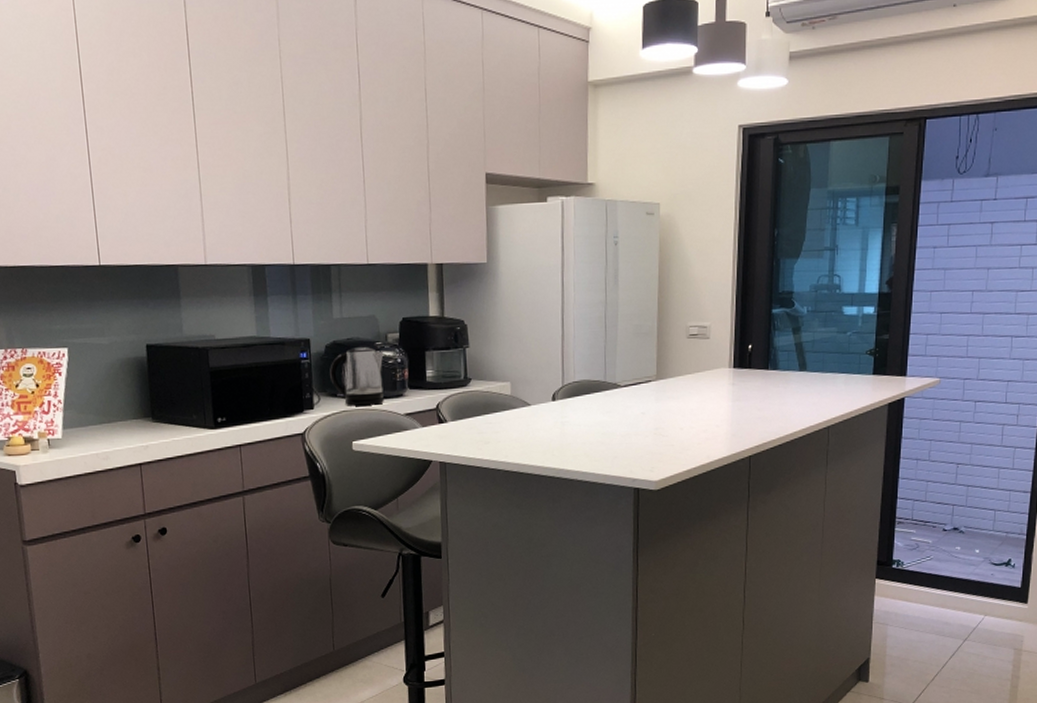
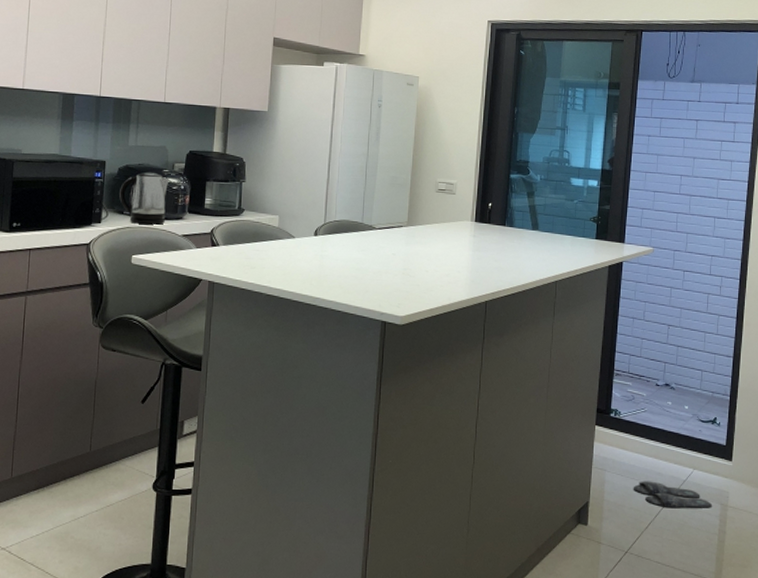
slippers: none [919,631,1005,658] -> present [634,481,712,509]

